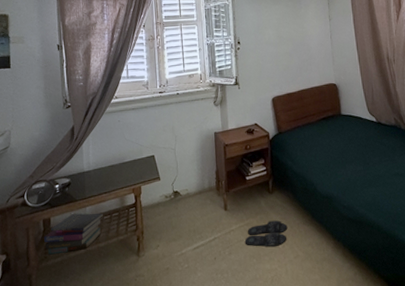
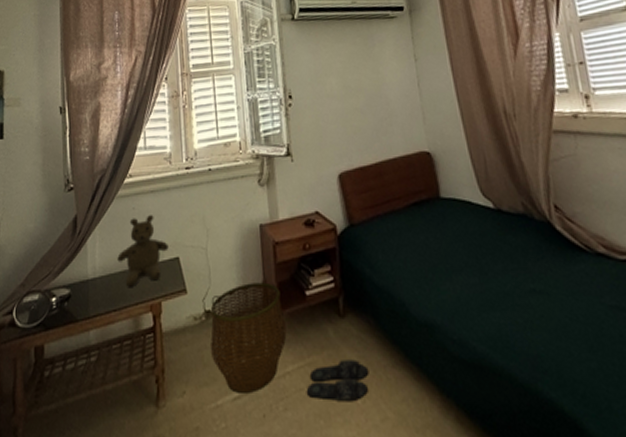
books: present [44,213,104,255] -> none [35,339,112,399]
teddy bear: none [107,126,146,176] -> present [117,215,169,287]
basket: none [177,171,232,245] -> present [210,282,287,393]

